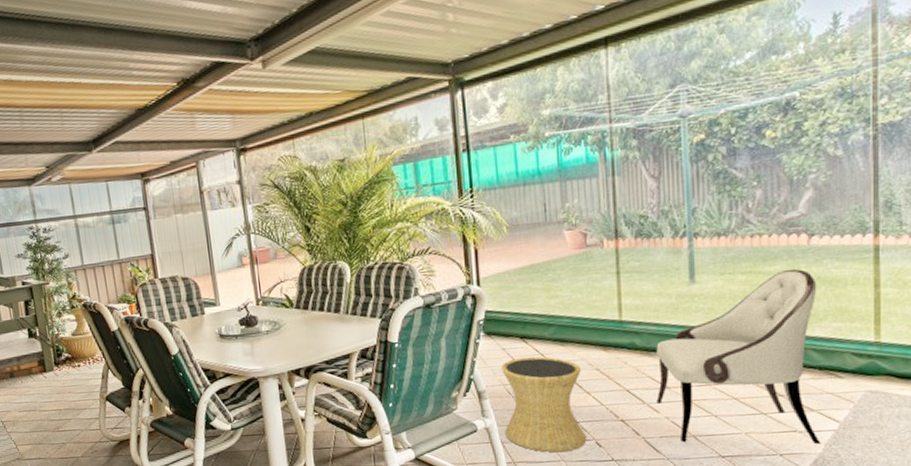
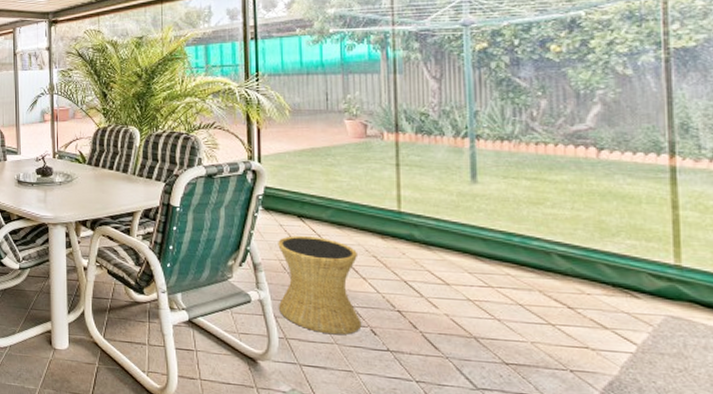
armchair: present [656,268,821,445] -> none [435,180,617,366]

